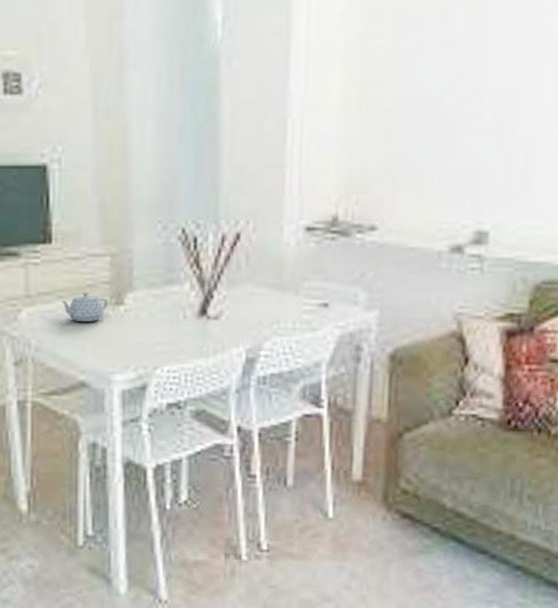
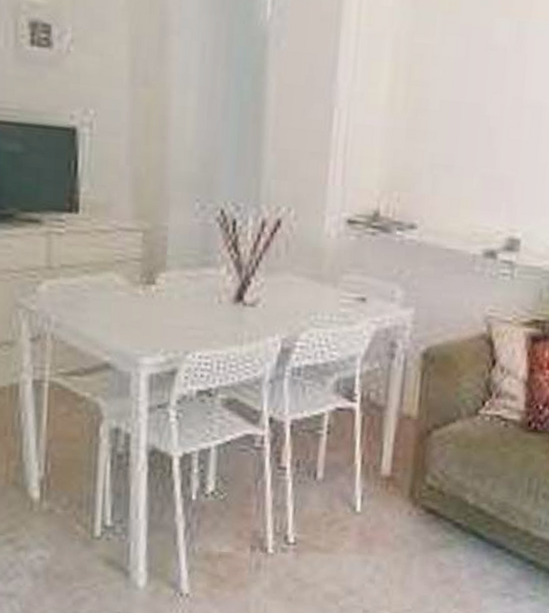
teapot: present [60,292,109,322] -> none [85,268,139,300]

